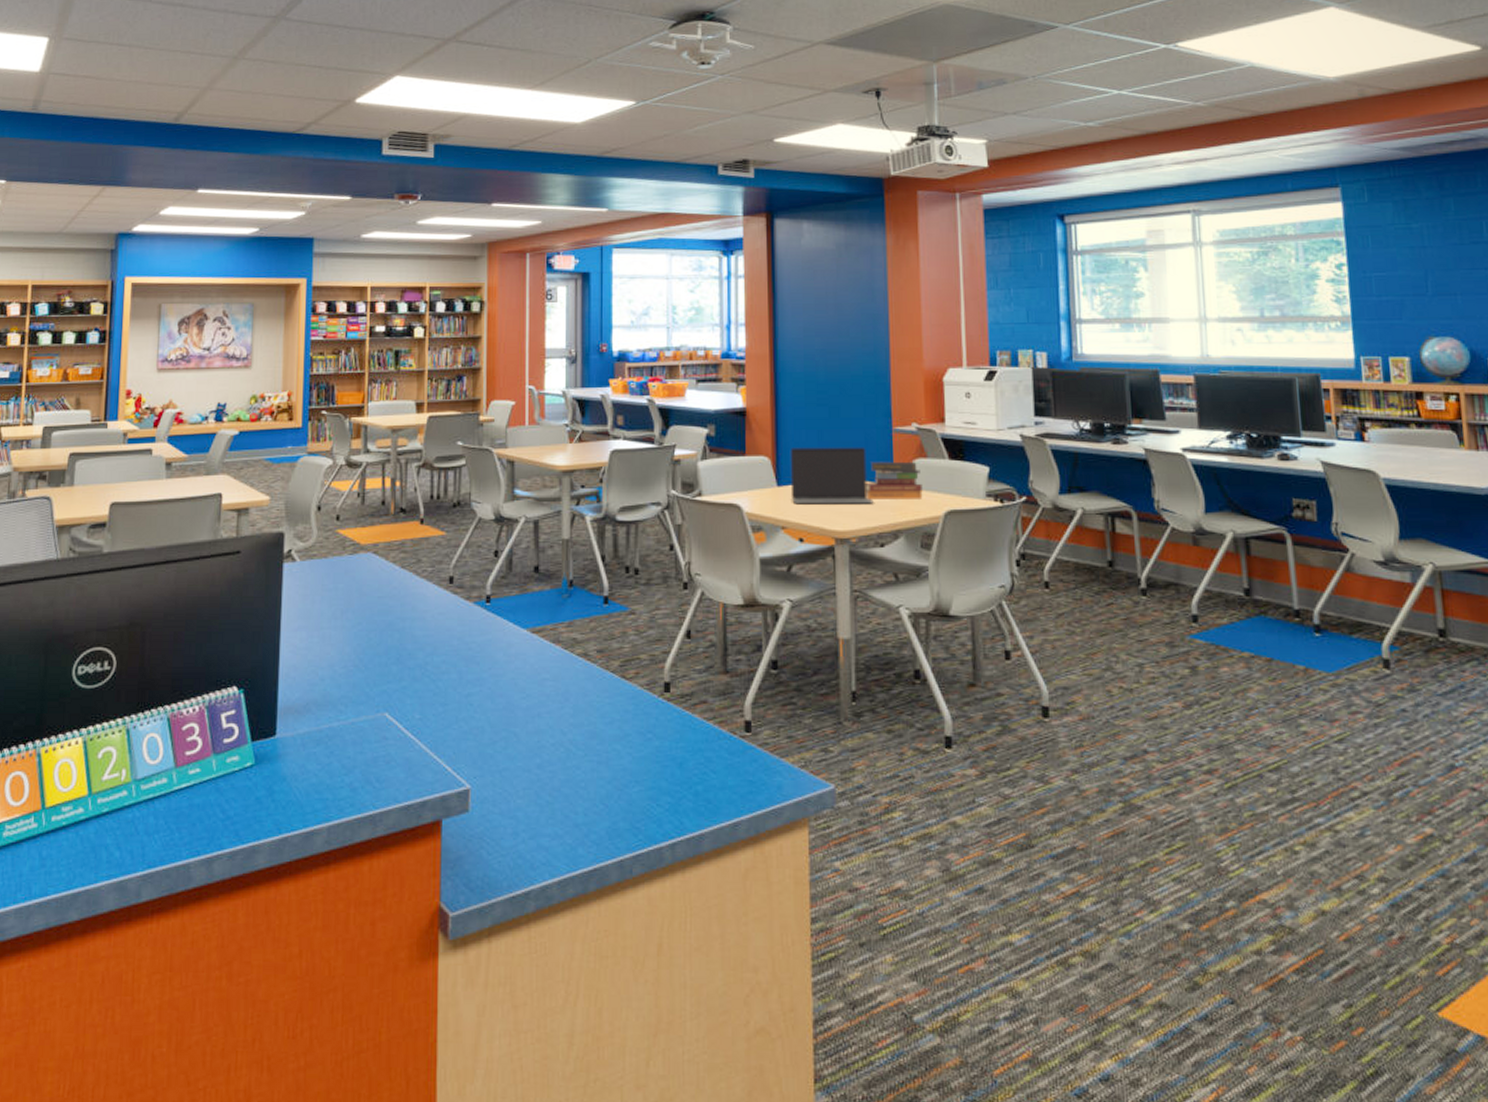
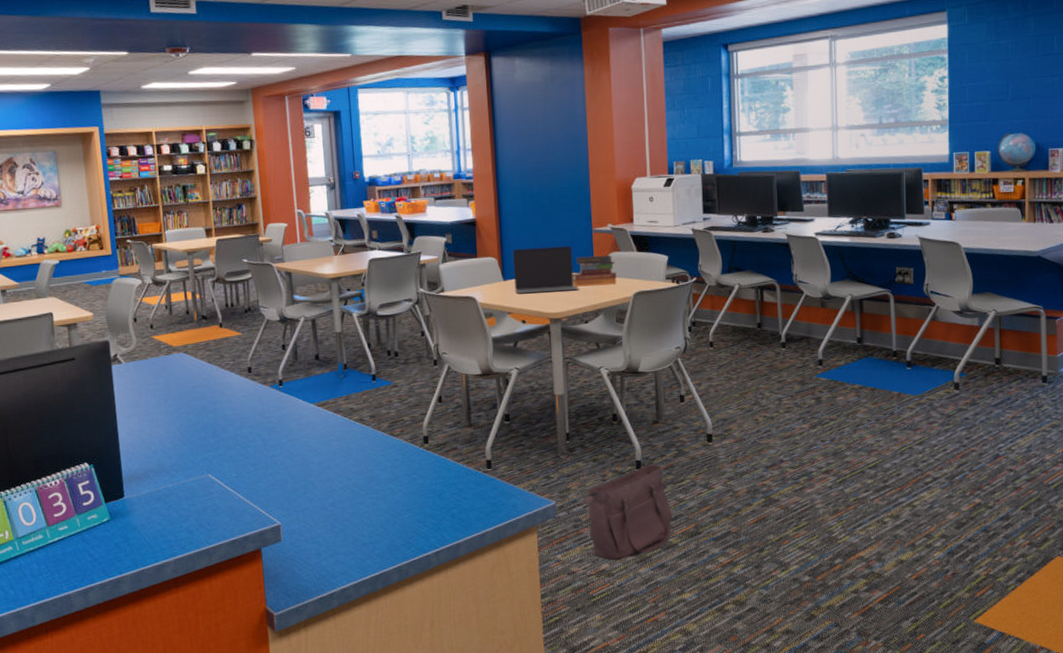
shoulder bag: none [873,742,995,876] -> present [584,464,673,560]

